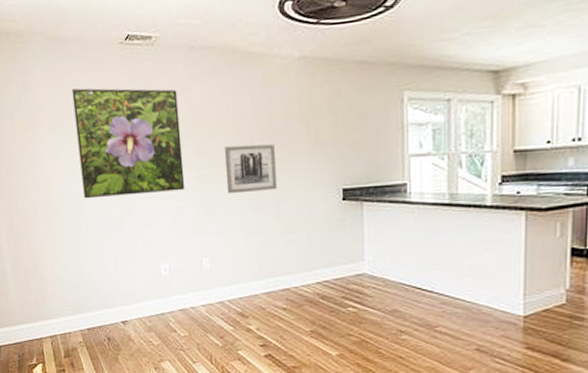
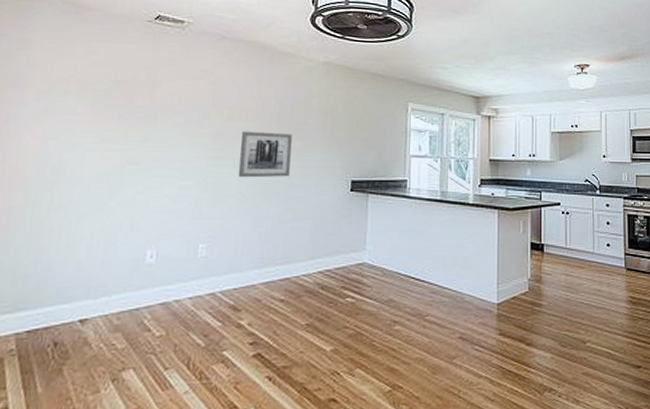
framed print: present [71,88,185,199] -> none [66,55,202,172]

